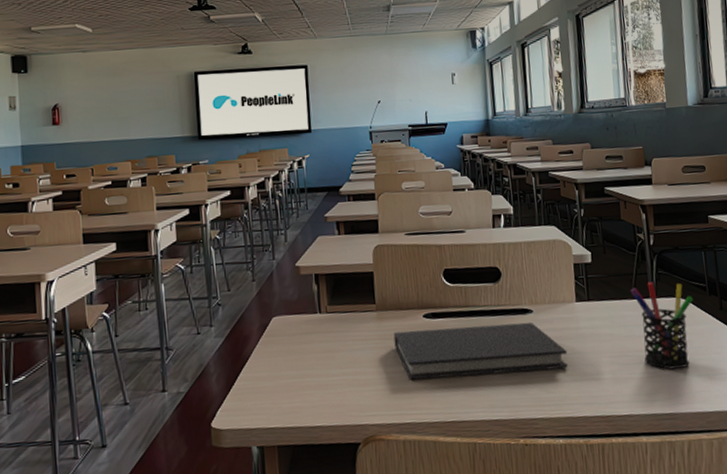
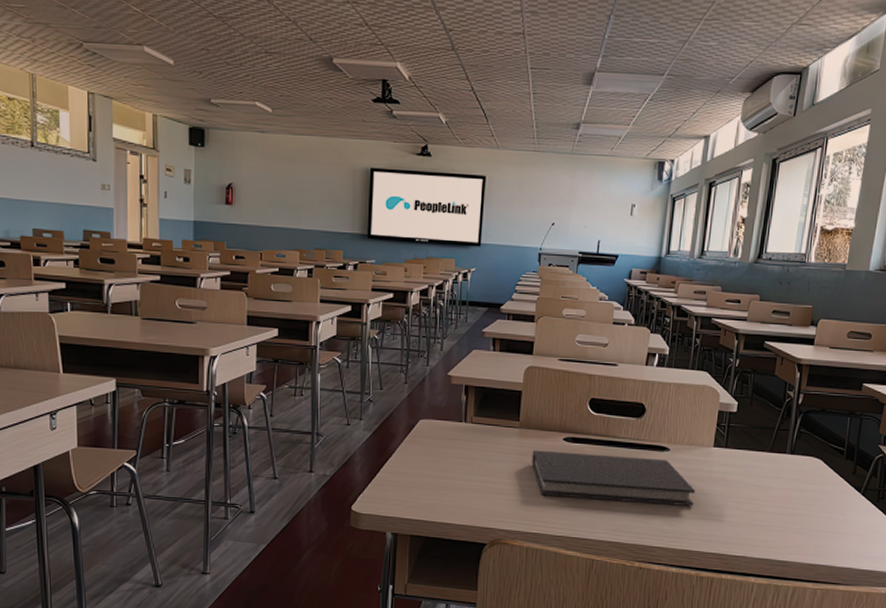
pen holder: present [630,281,693,370] -> none [768,438,829,522]

